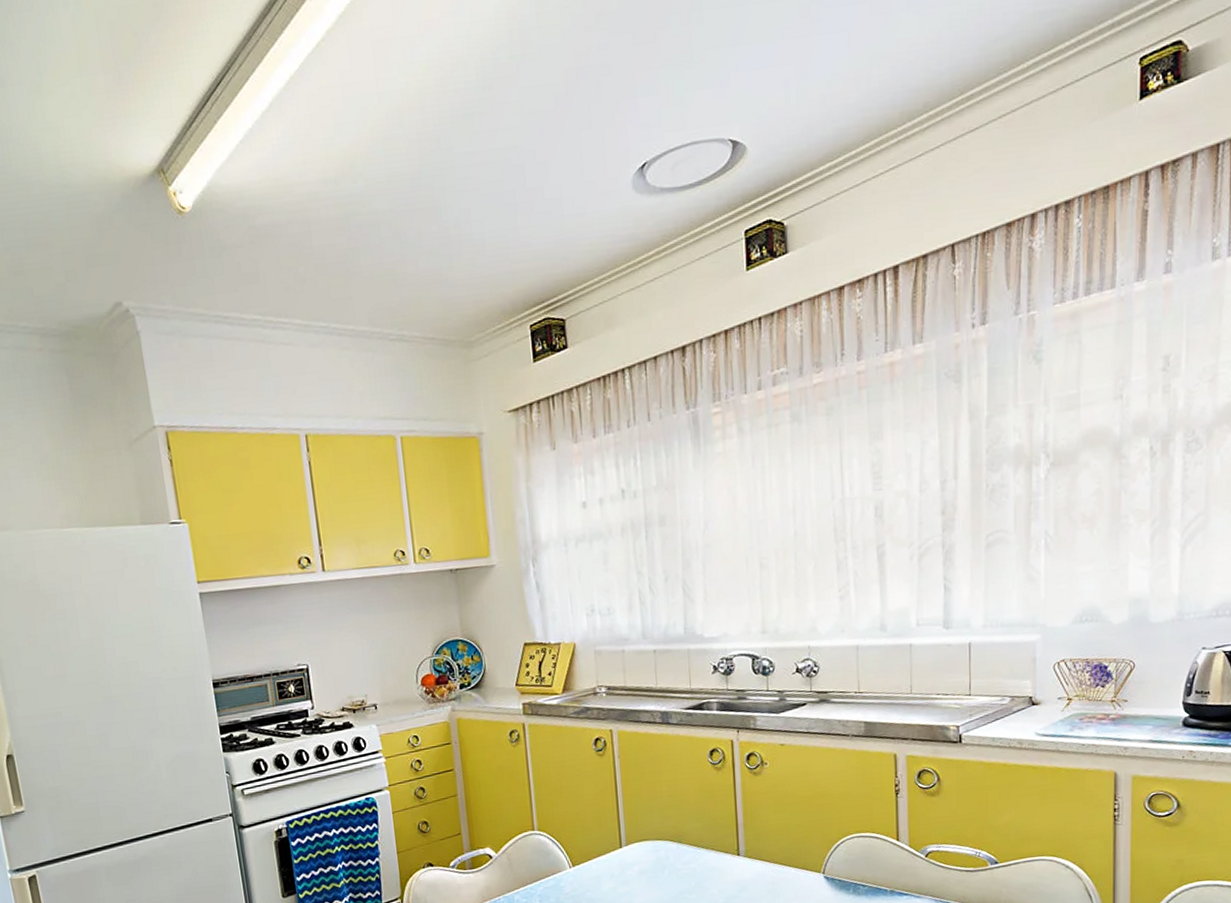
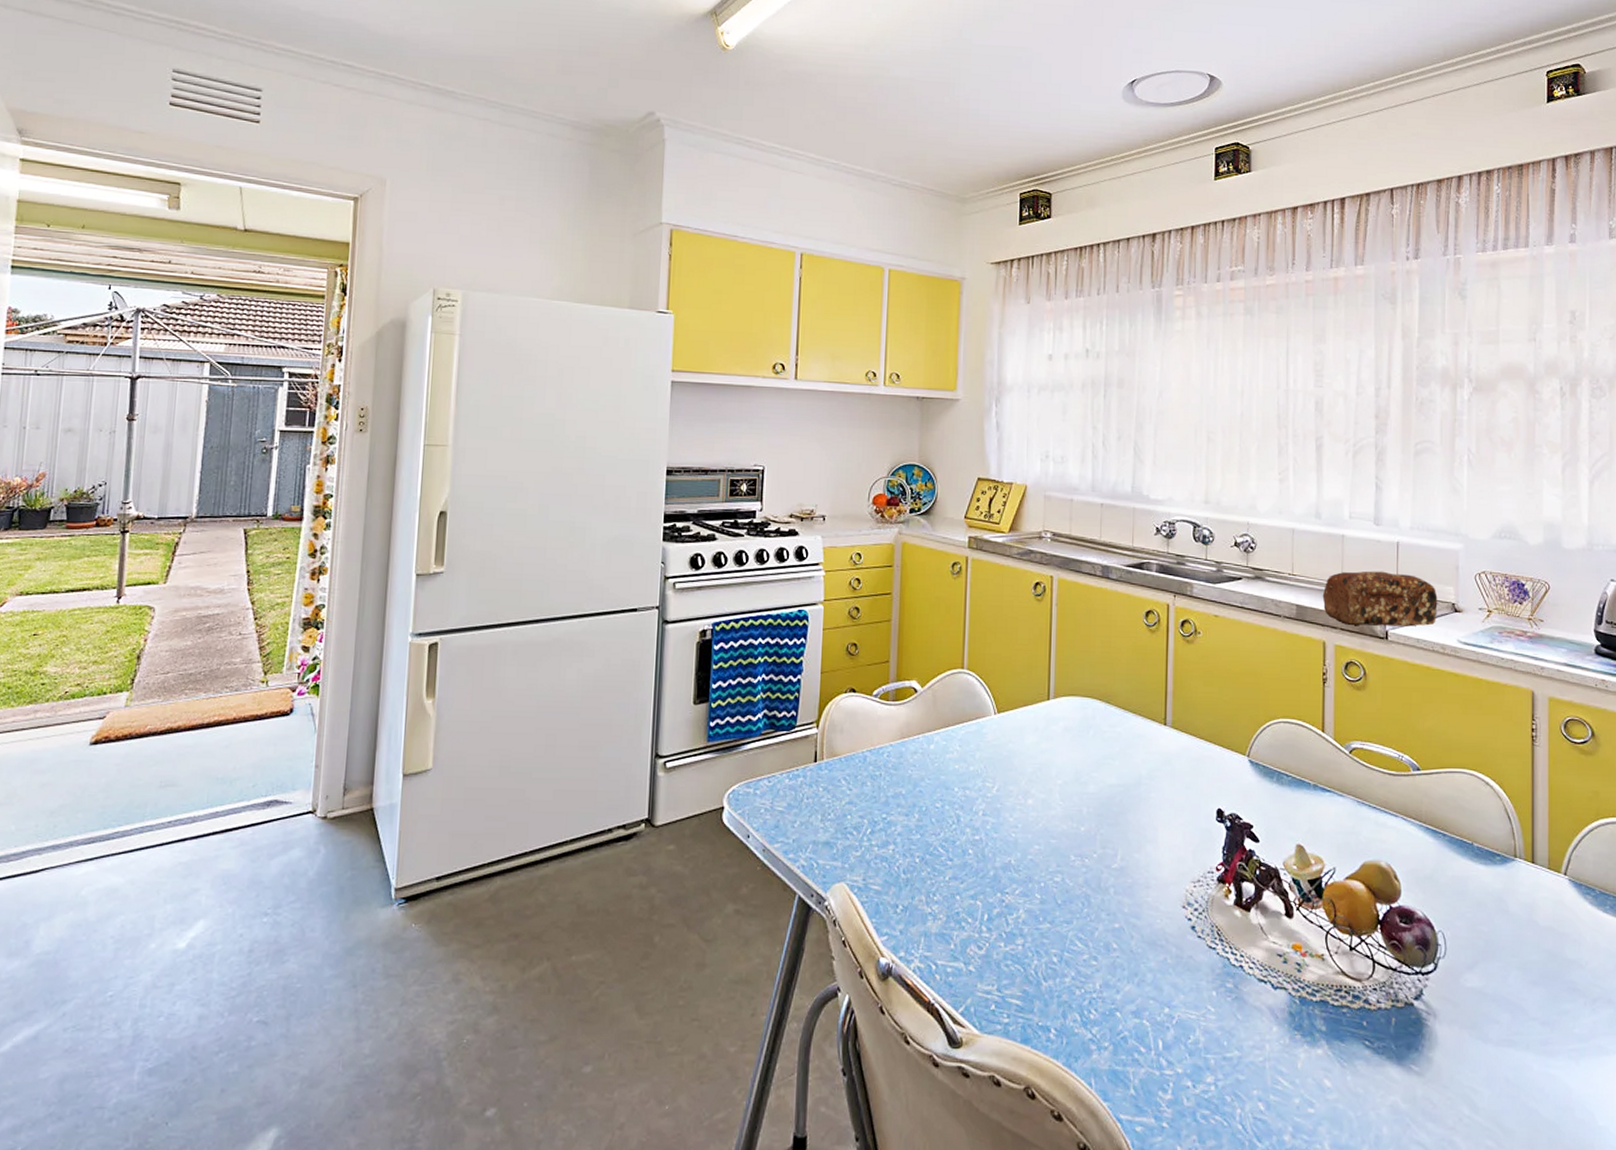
bread loaf: none [891,674,1014,735] -> present [1322,571,1438,627]

